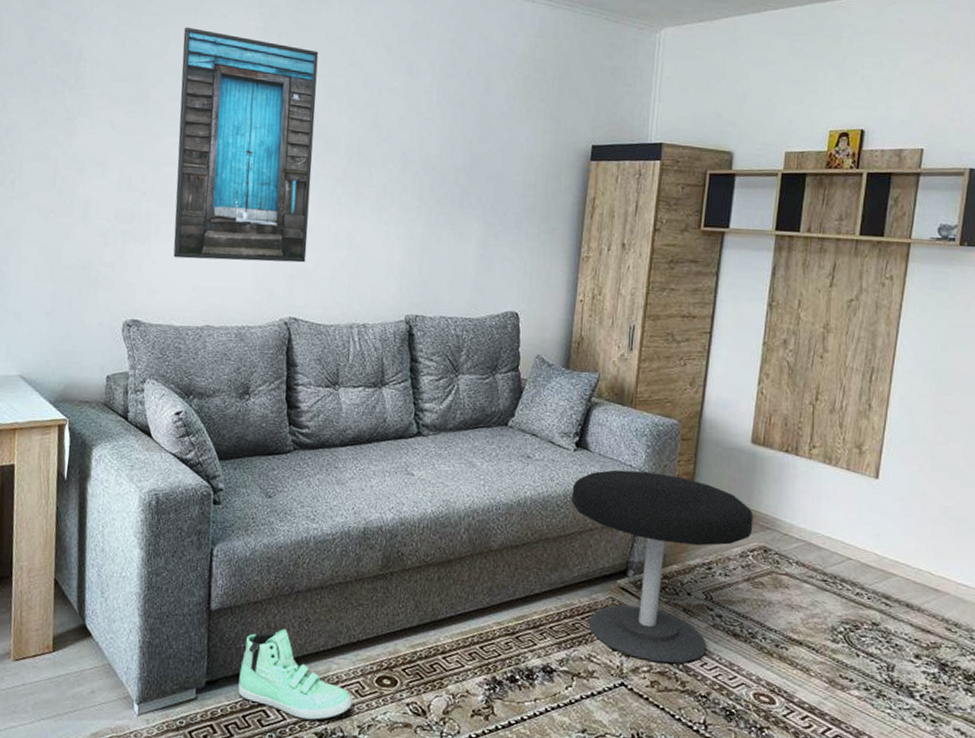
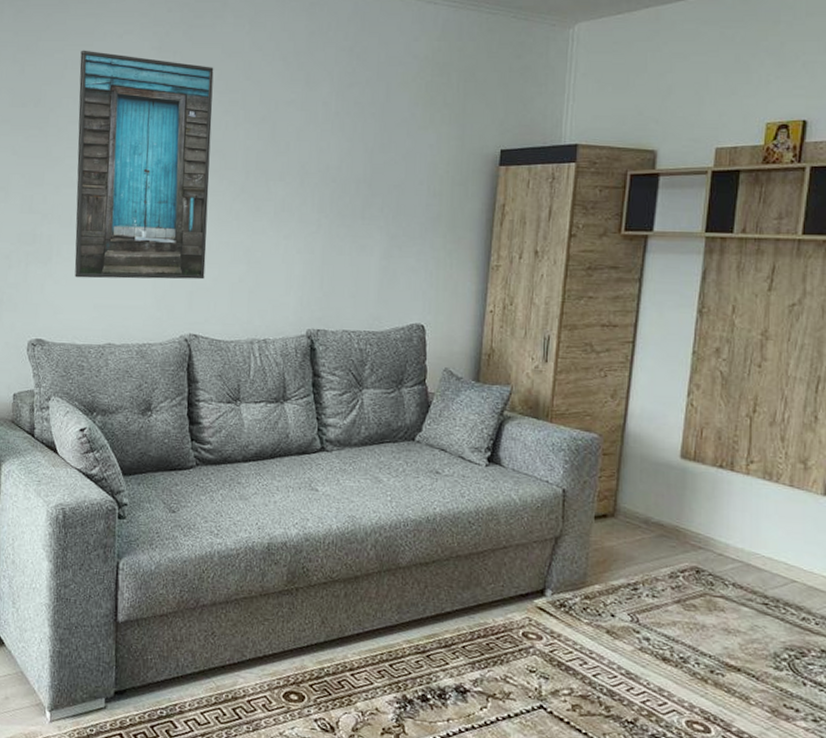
sneaker: present [238,629,352,720] -> none [146,642,260,733]
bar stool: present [570,469,753,663] -> none [482,485,684,687]

